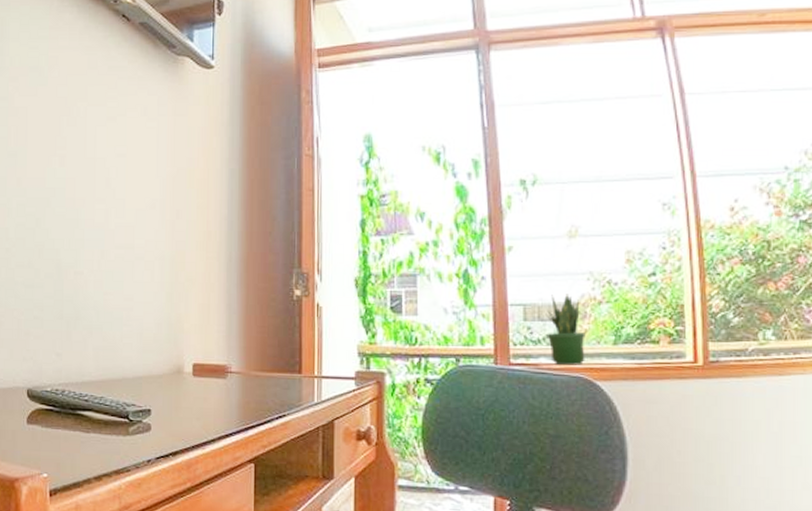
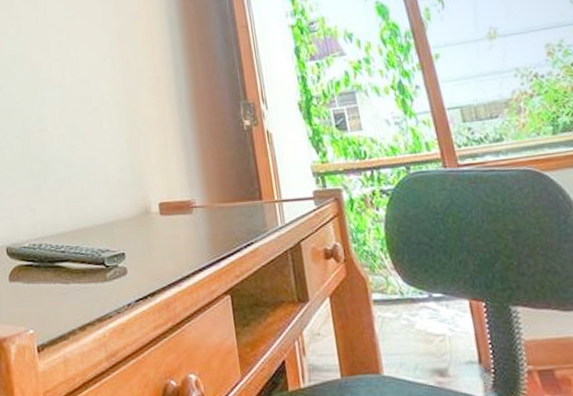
planter: present [545,294,586,366] -> none [482,91,529,161]

